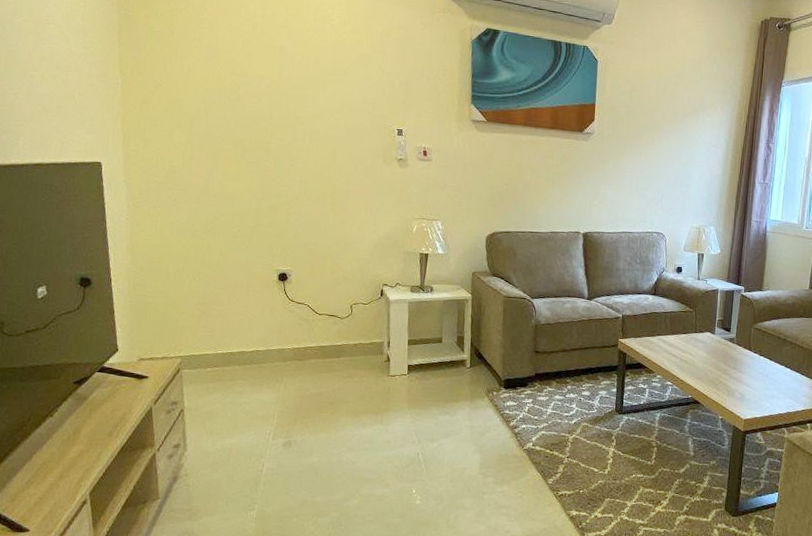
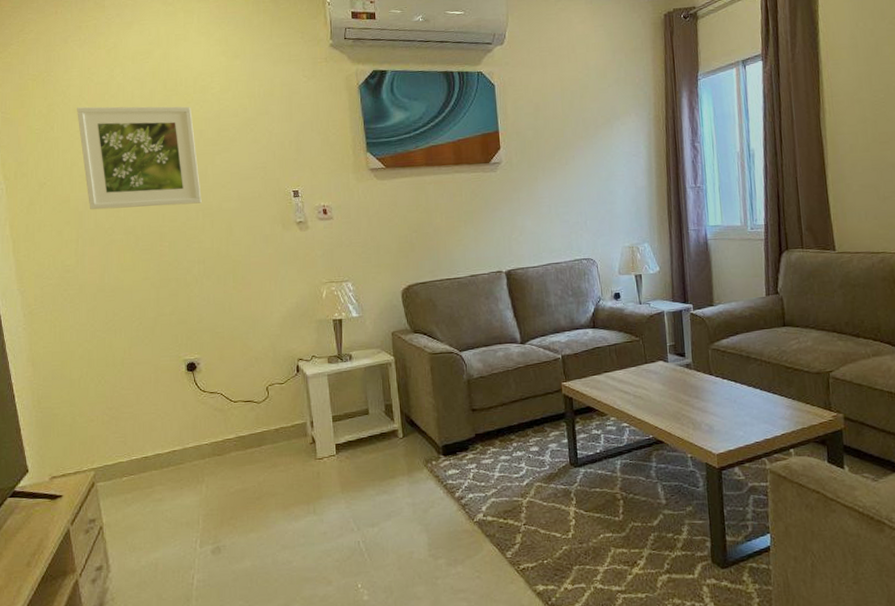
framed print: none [198,17,311,127] -> present [77,106,202,210]

